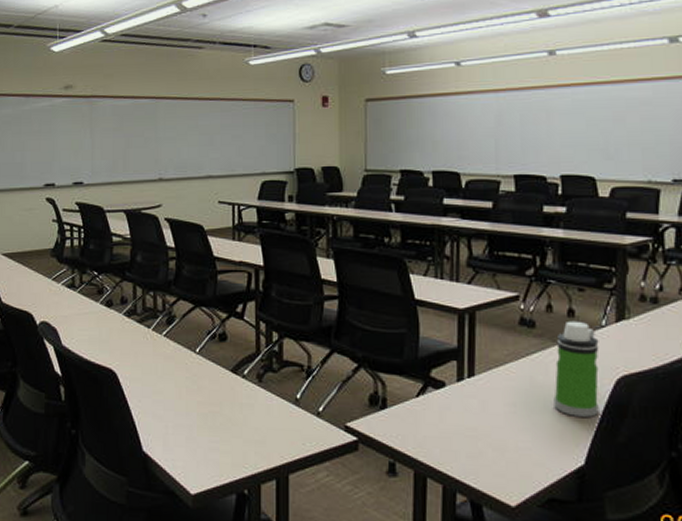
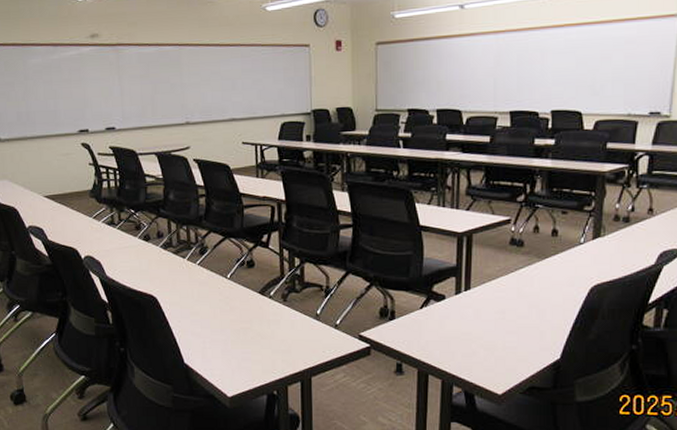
water bottle: present [553,320,599,417] -> none [537,239,577,320]

